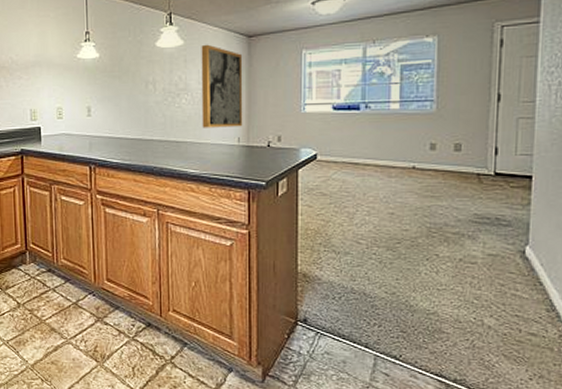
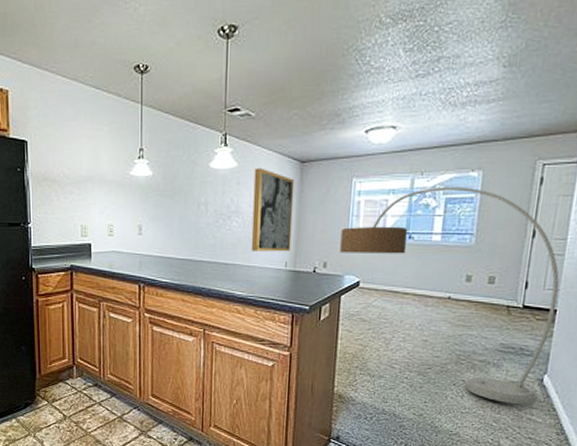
floor lamp: none [294,53,532,280] -> present [340,186,559,405]

